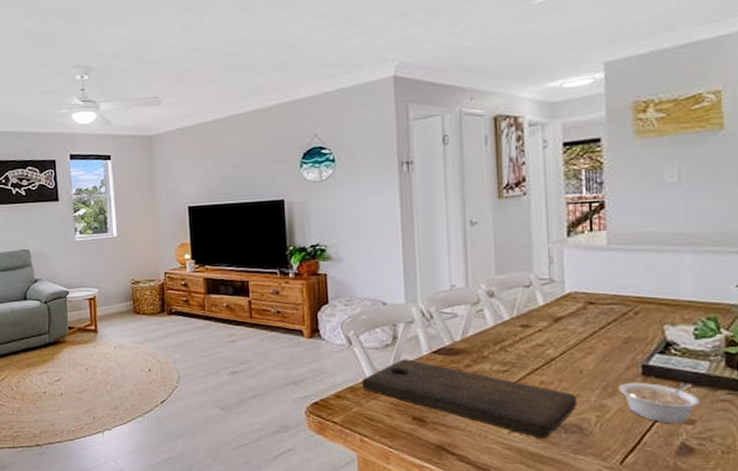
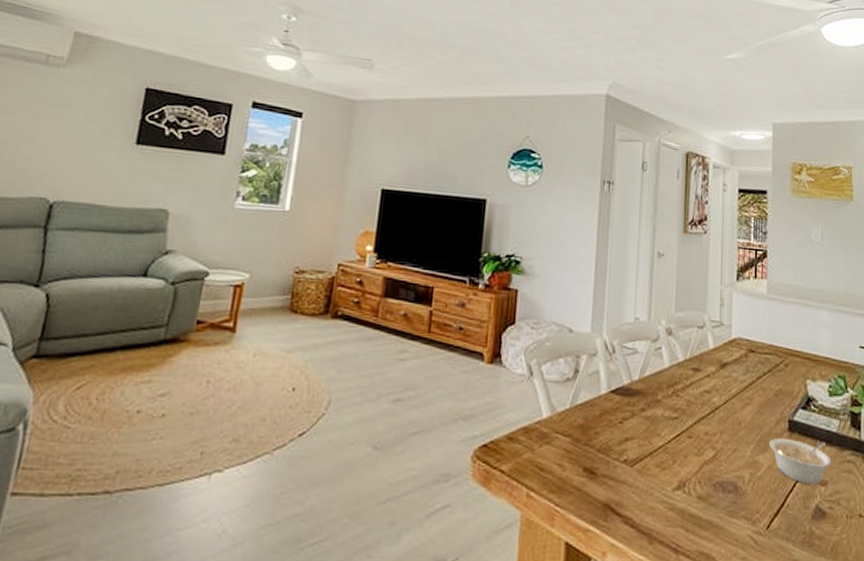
cutting board: present [361,359,578,439] -> none [536,397,735,498]

